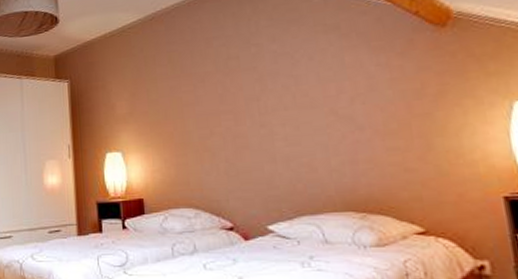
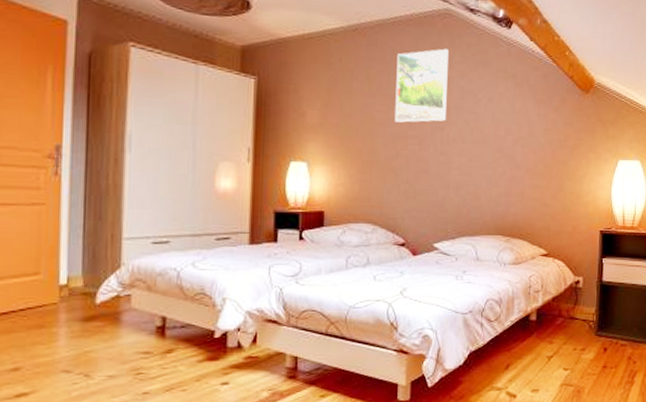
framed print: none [197,15,261,100] -> present [395,48,449,123]

